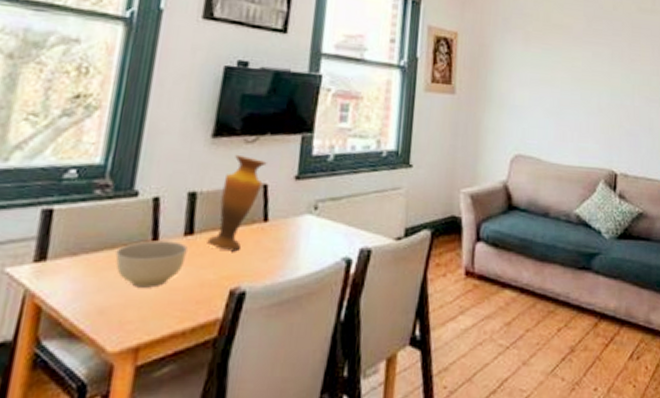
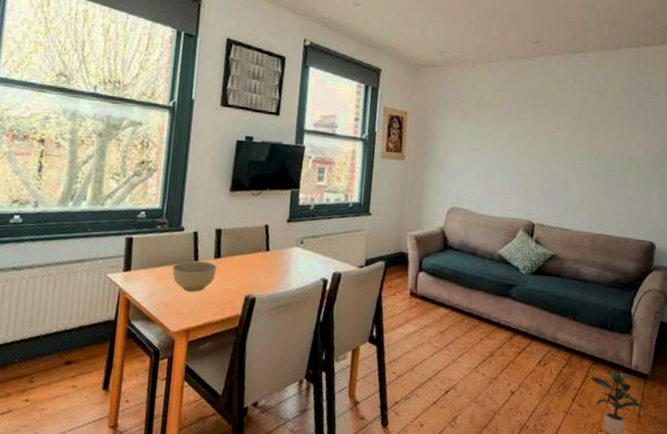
vase: present [207,154,267,250] -> none [229,203,268,270]

